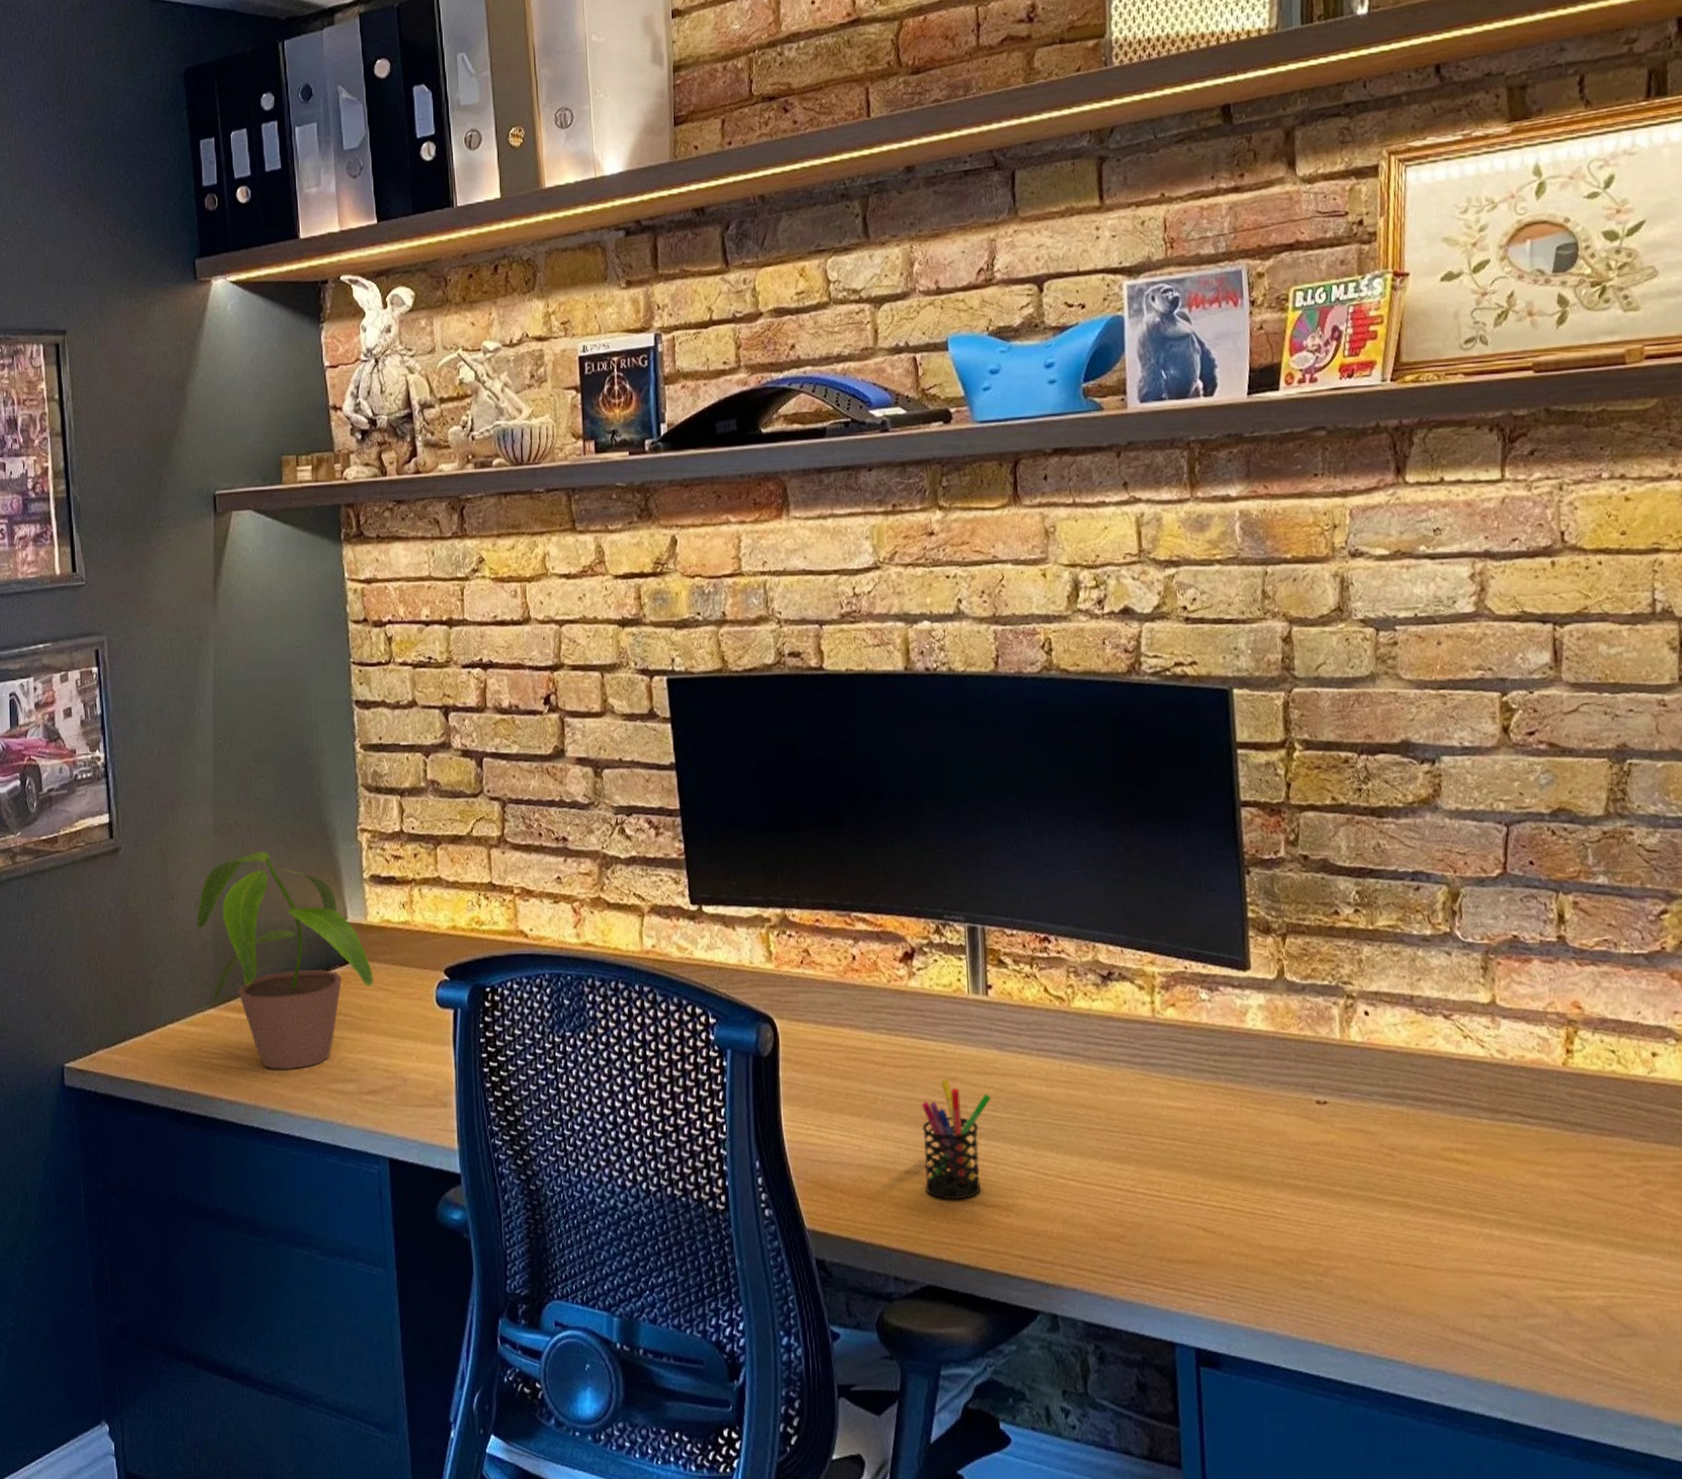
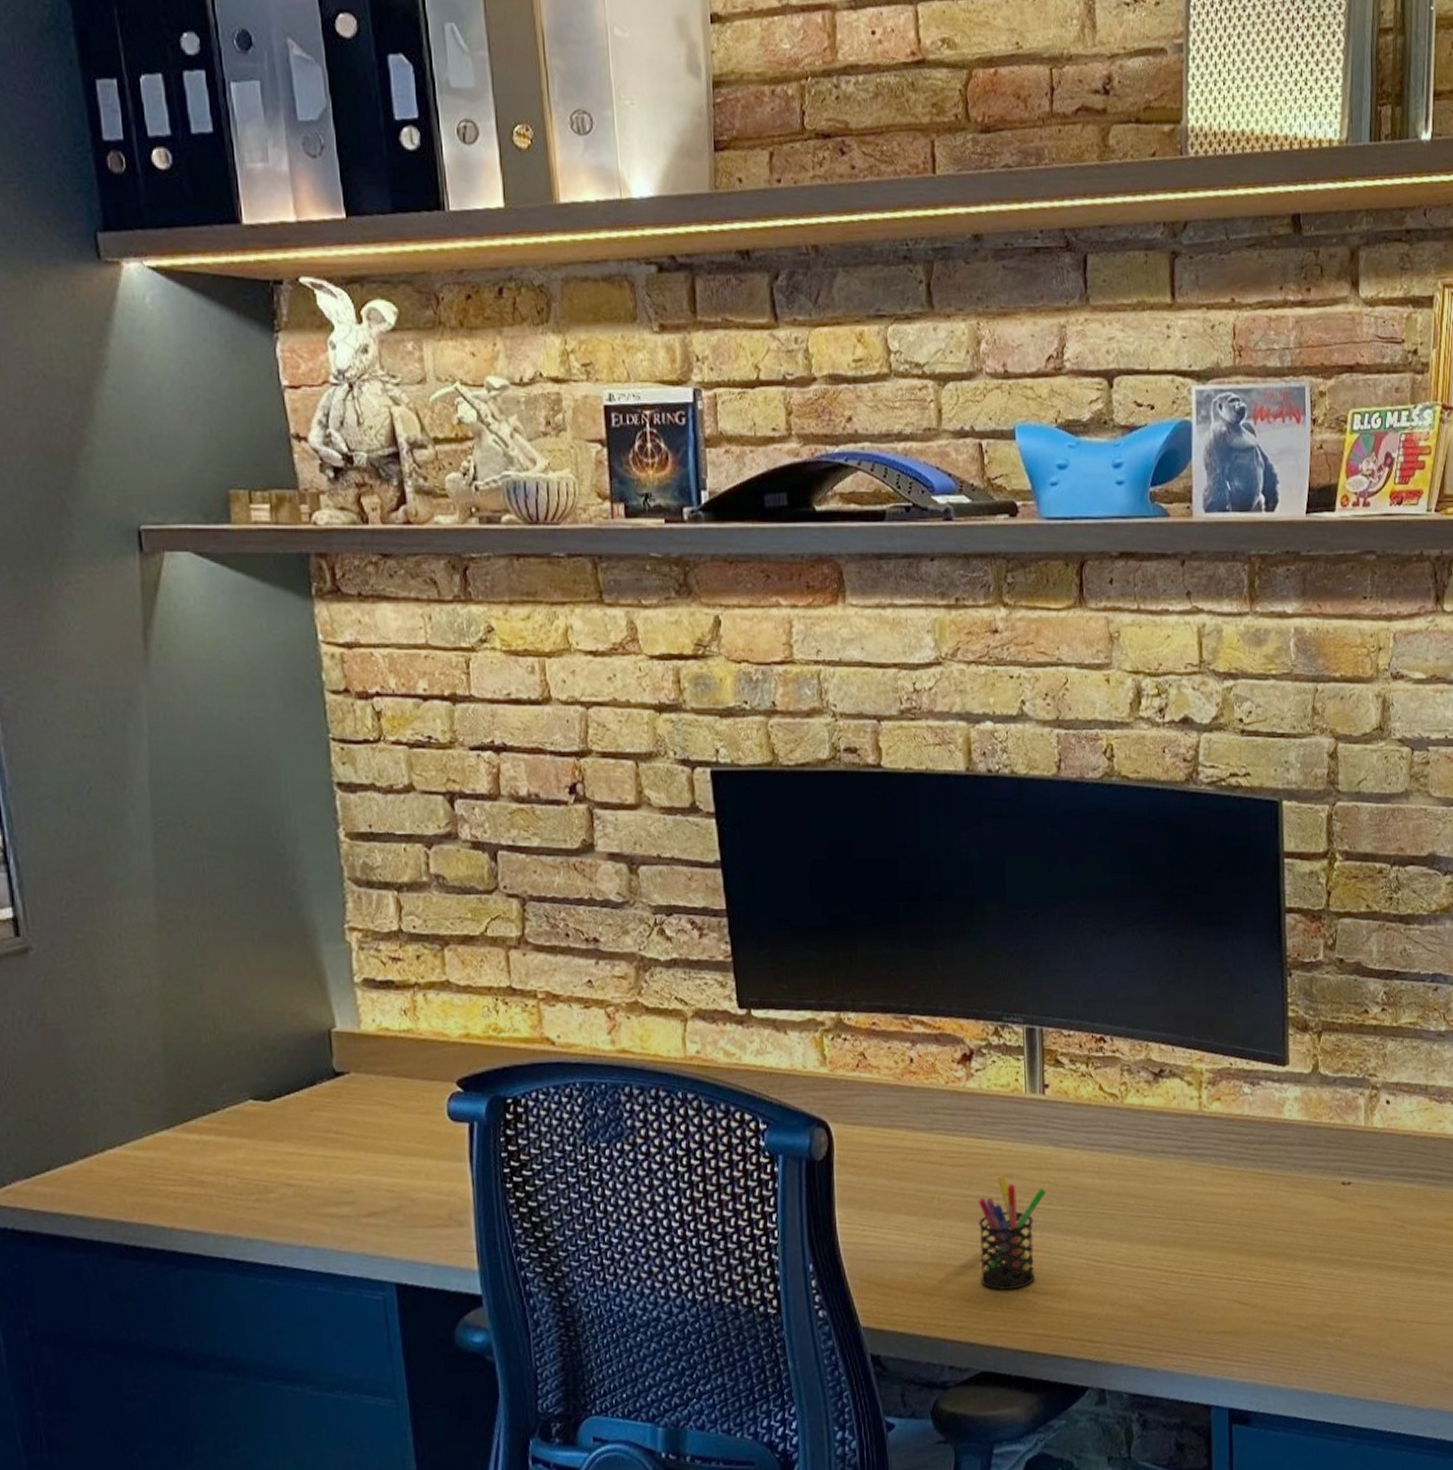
potted plant: present [196,851,373,1071] -> none [139,952,371,1196]

